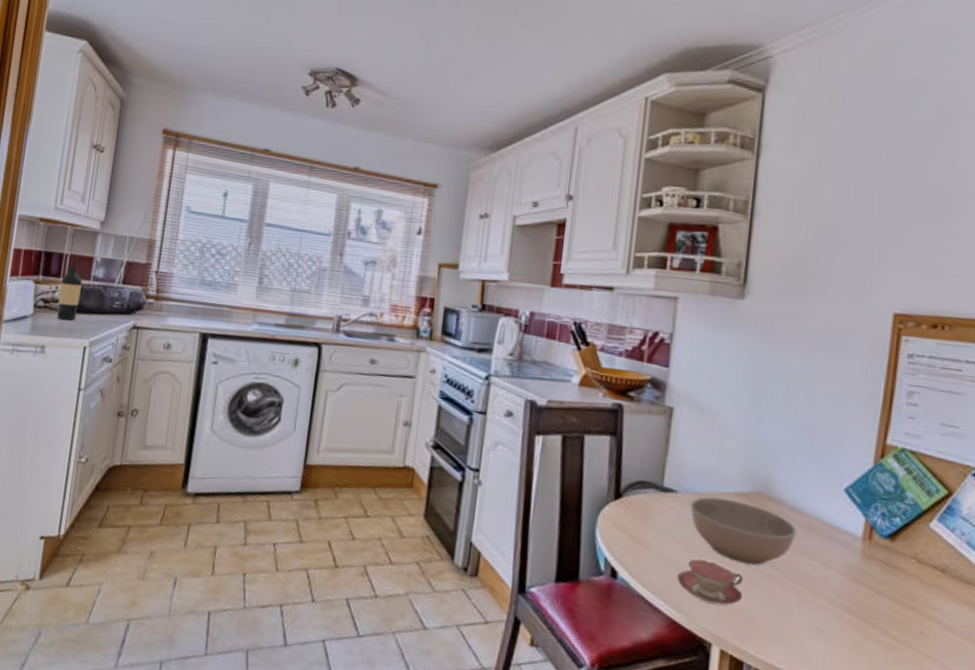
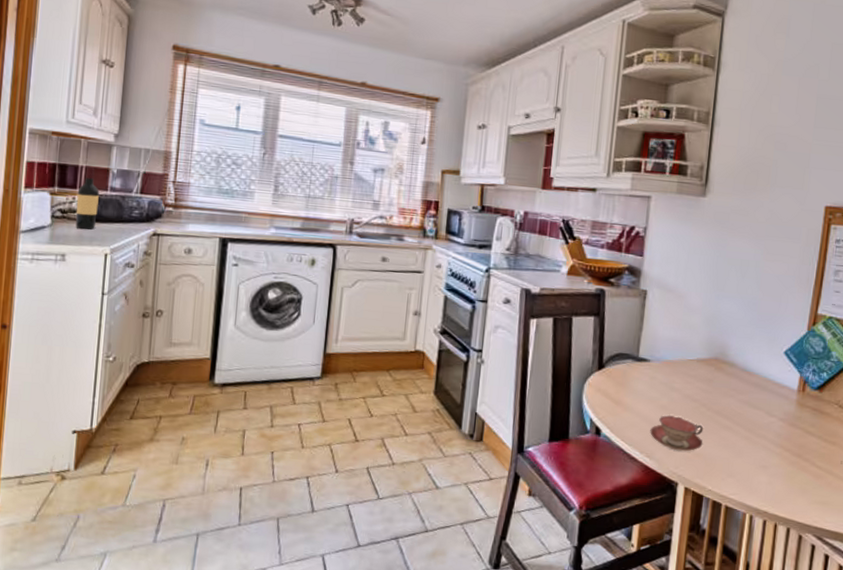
bowl: present [690,497,798,565] -> none [660,364,747,418]

